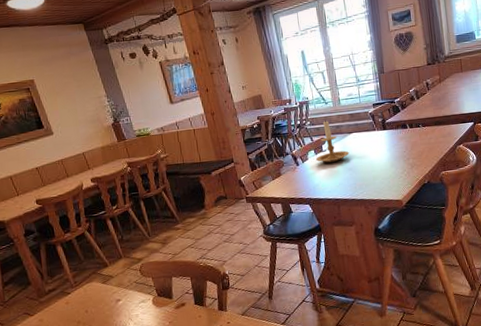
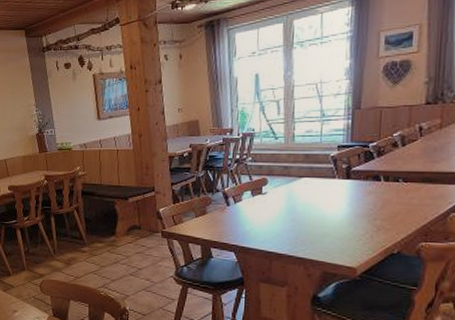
candle holder: present [316,120,349,163] -> none [252,157,296,209]

